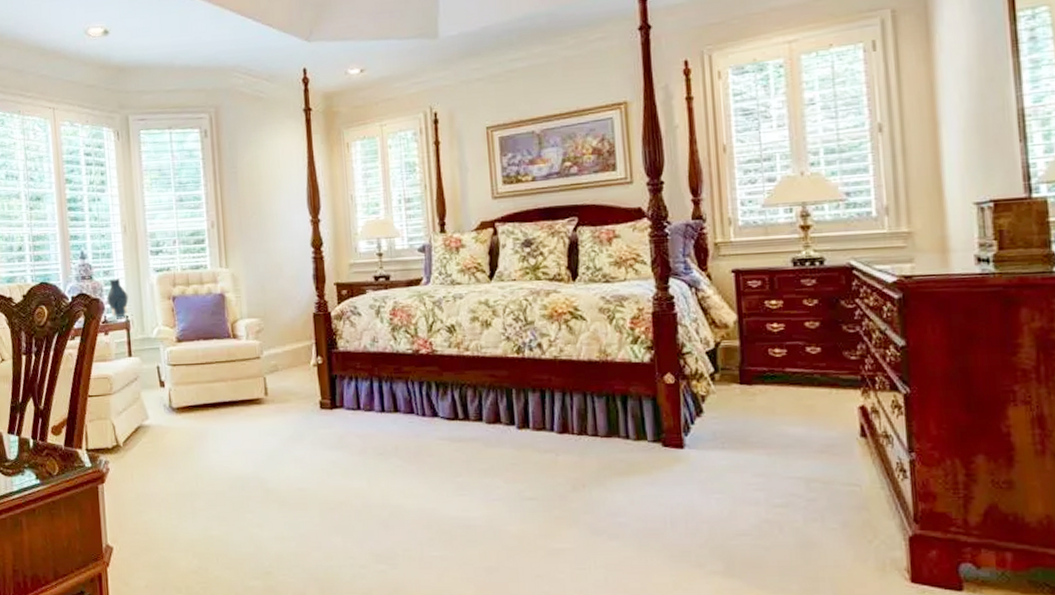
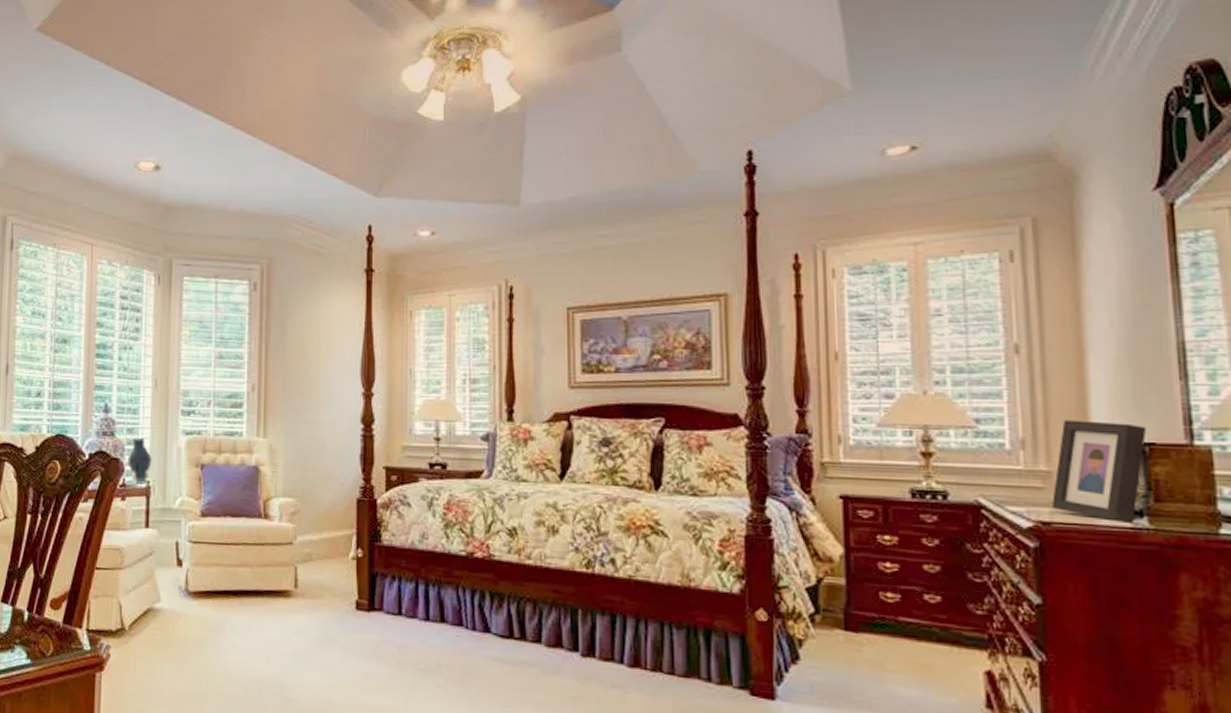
picture frame: none [911,184,992,271] -> present [1051,420,1147,524]

